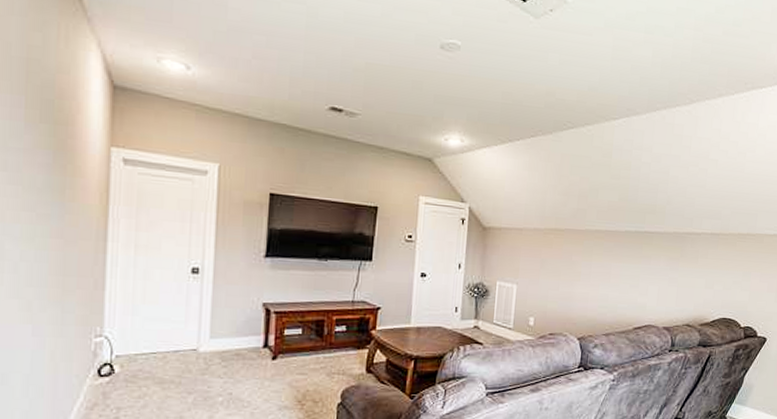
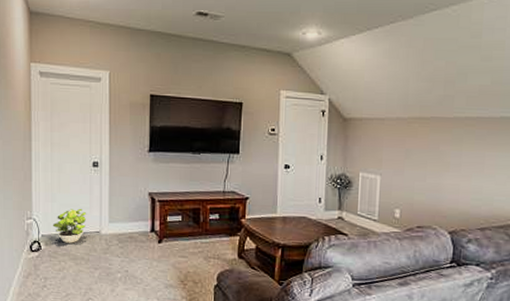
potted plant: none [131,322,181,364] -> present [52,208,87,243]

